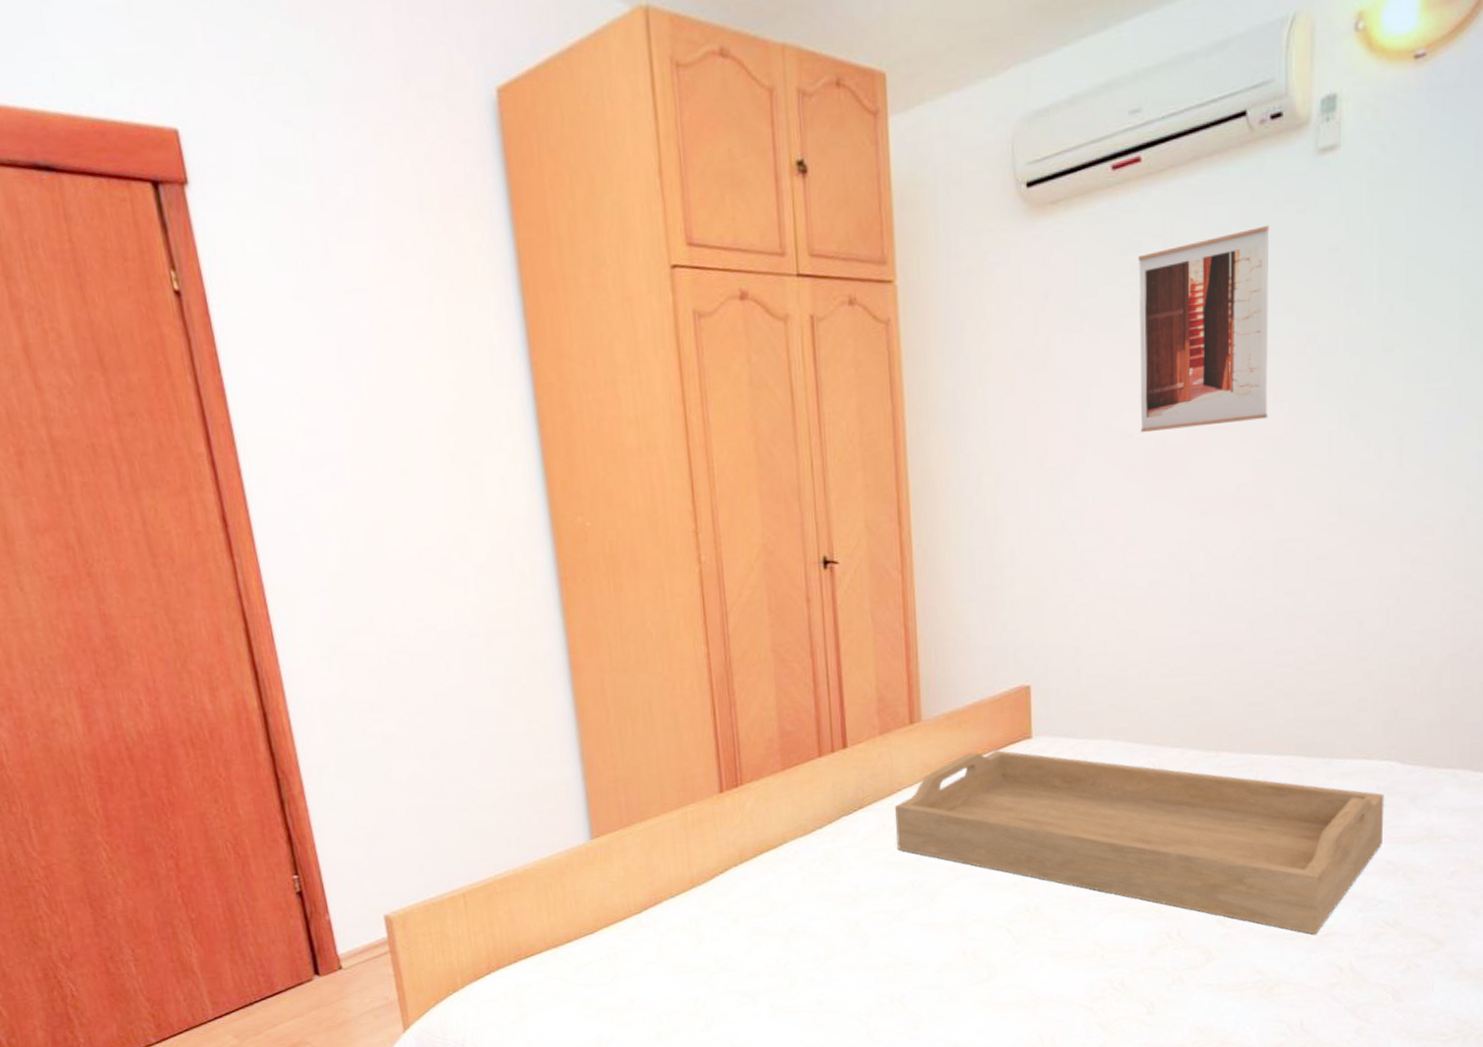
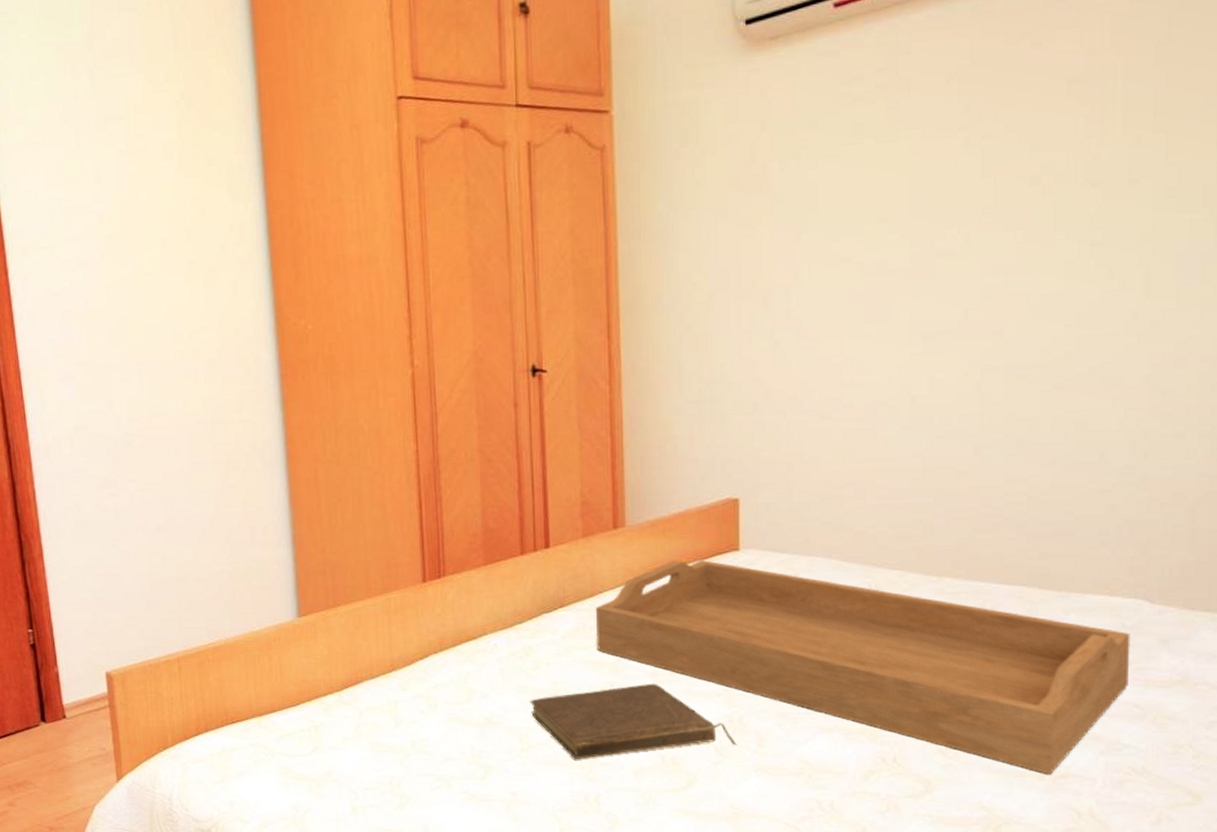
book: none [832,878,1034,961] -> present [530,683,737,759]
wall art: present [1137,225,1270,433] -> none [859,58,1001,258]

